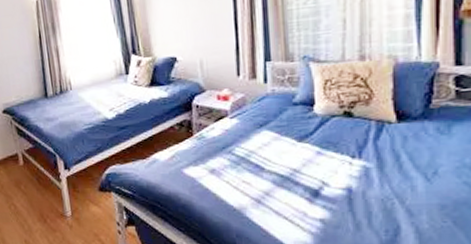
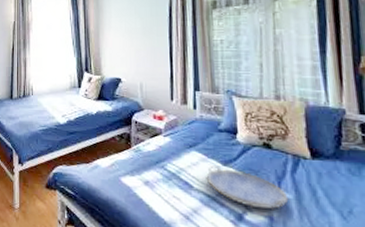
serving tray: none [279,143,370,183] -> present [206,165,289,210]

